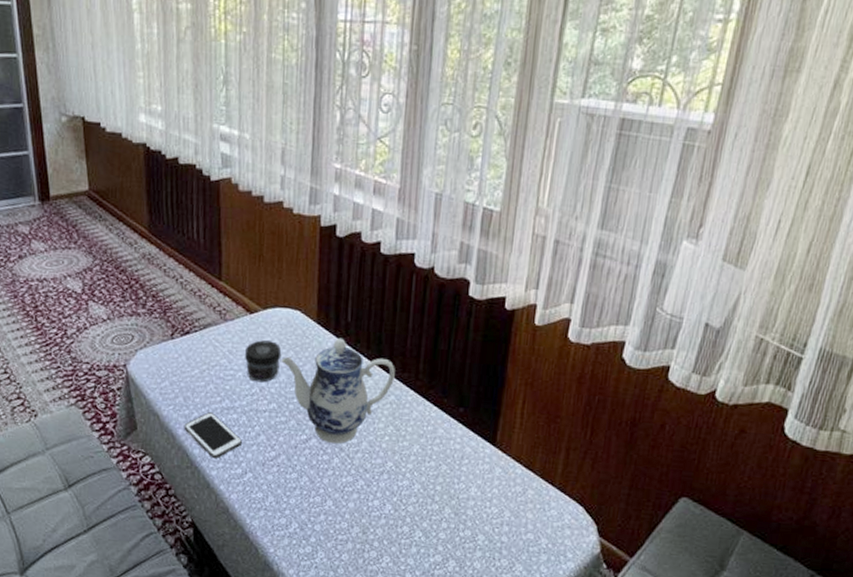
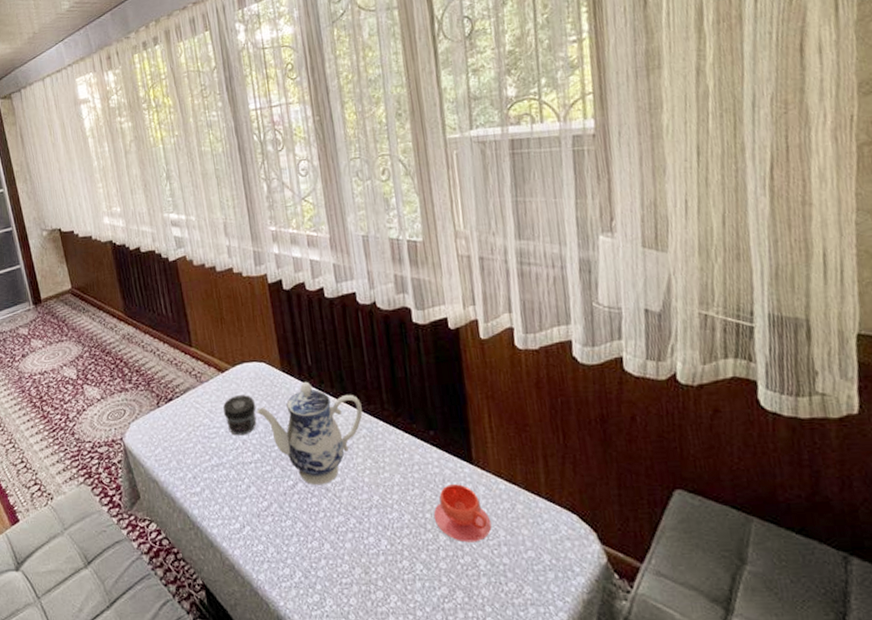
cell phone: present [184,412,242,459] -> none [181,472,235,517]
teacup: none [444,462,500,519] -> present [433,484,492,543]

